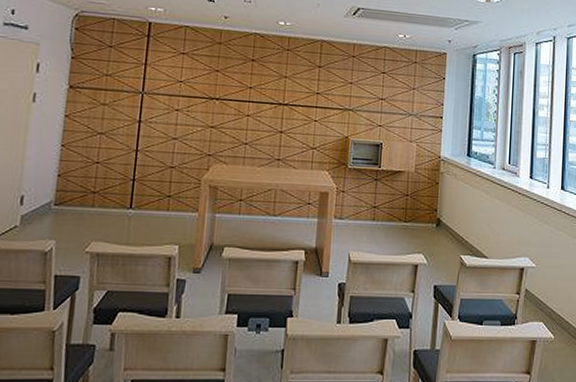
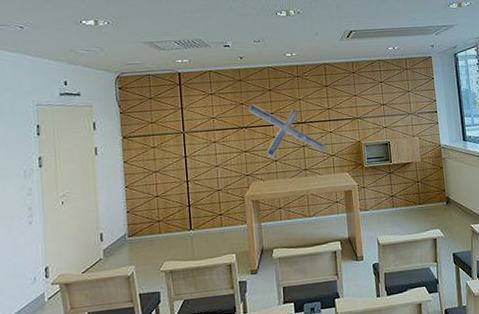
cross: none [222,72,306,143] -> present [247,103,325,159]

